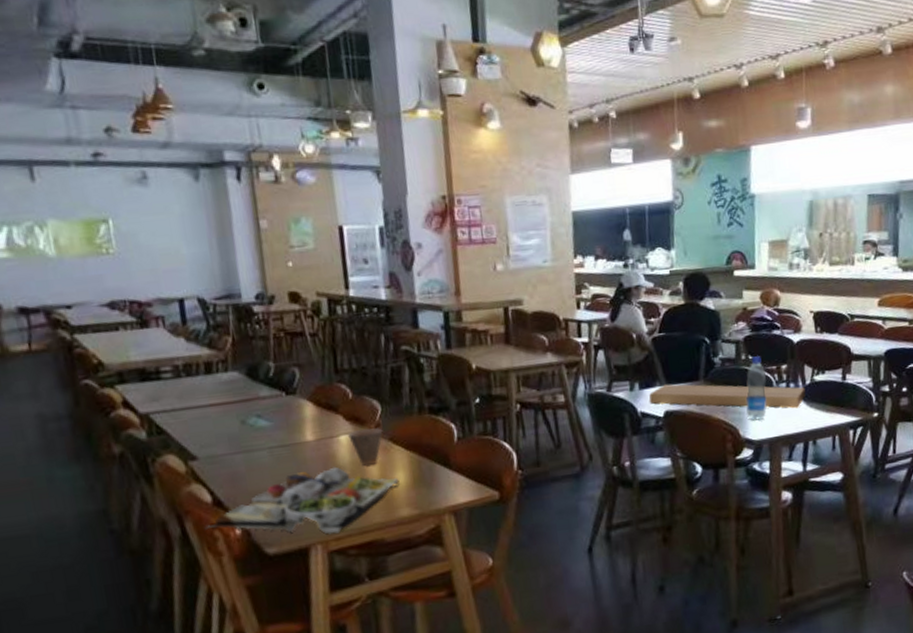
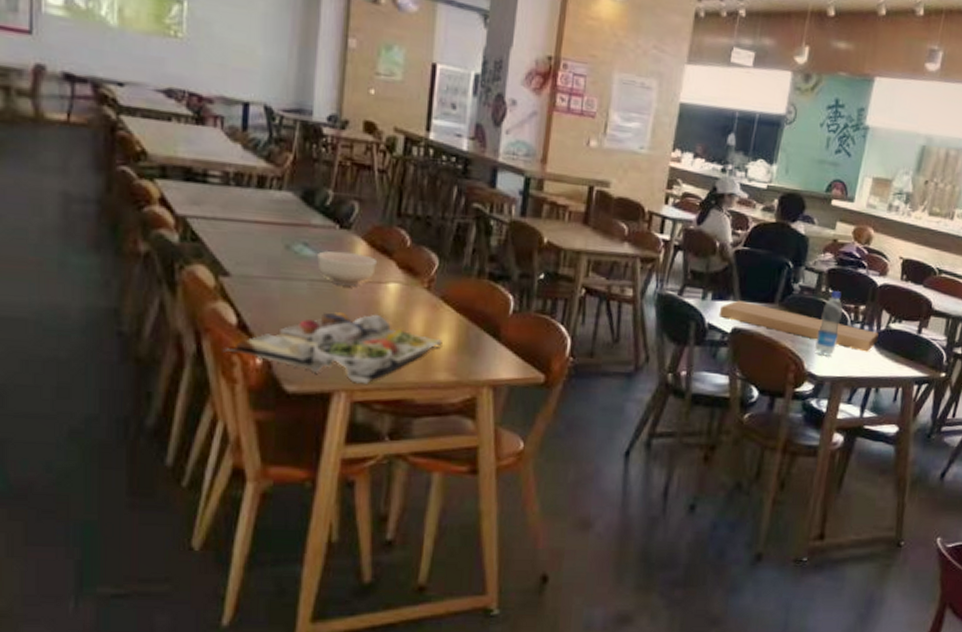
bowl: none [271,414,326,447] -> present [317,251,378,286]
cup: present [348,428,383,466] -> none [398,280,436,321]

